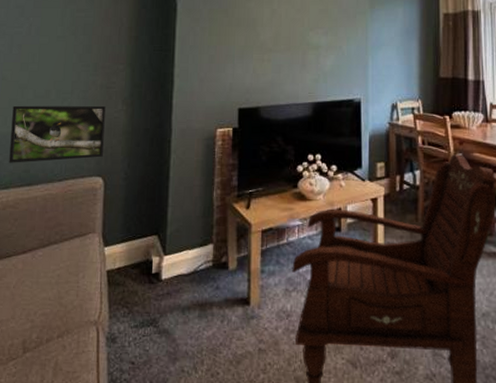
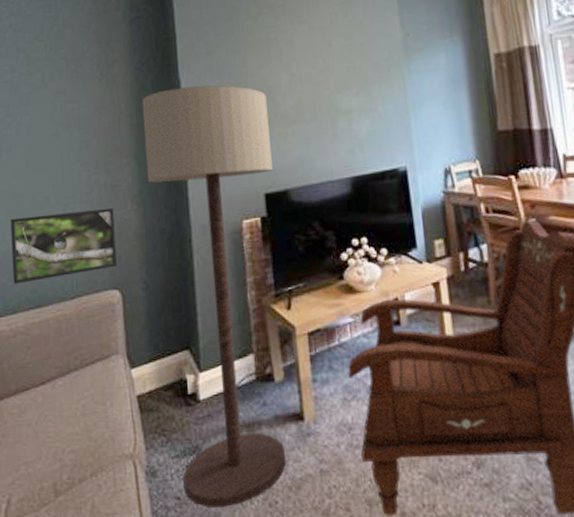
floor lamp: none [138,10,249,374] -> present [141,85,287,508]

